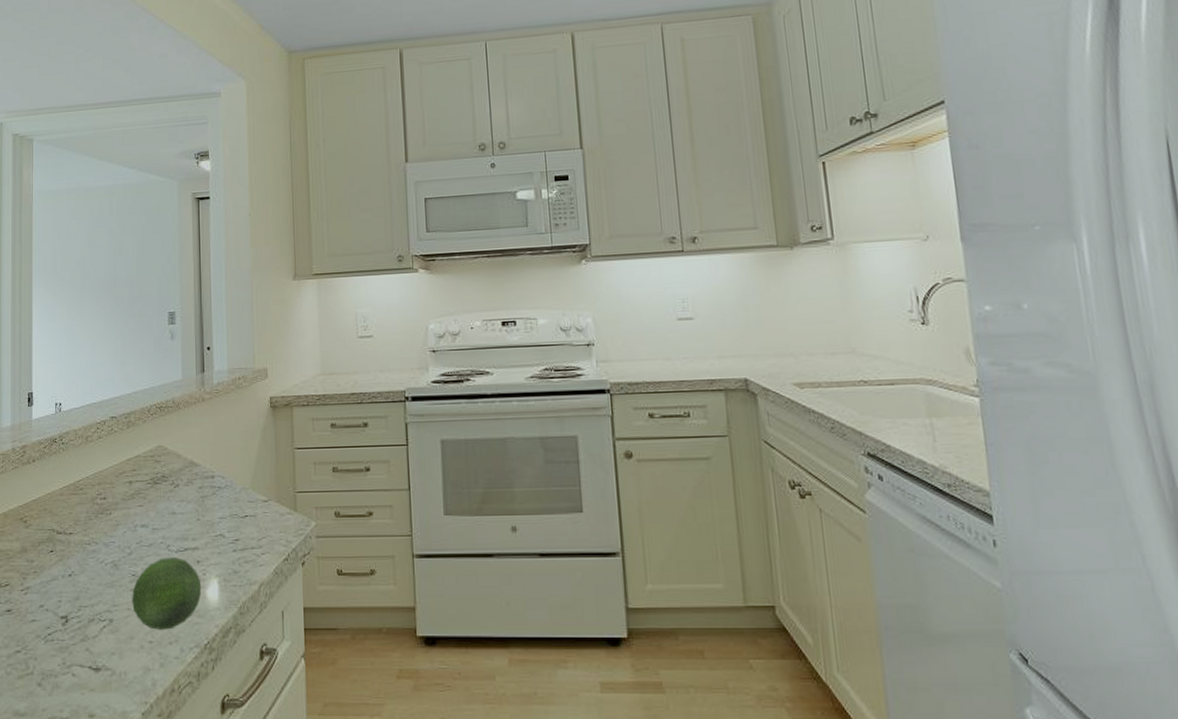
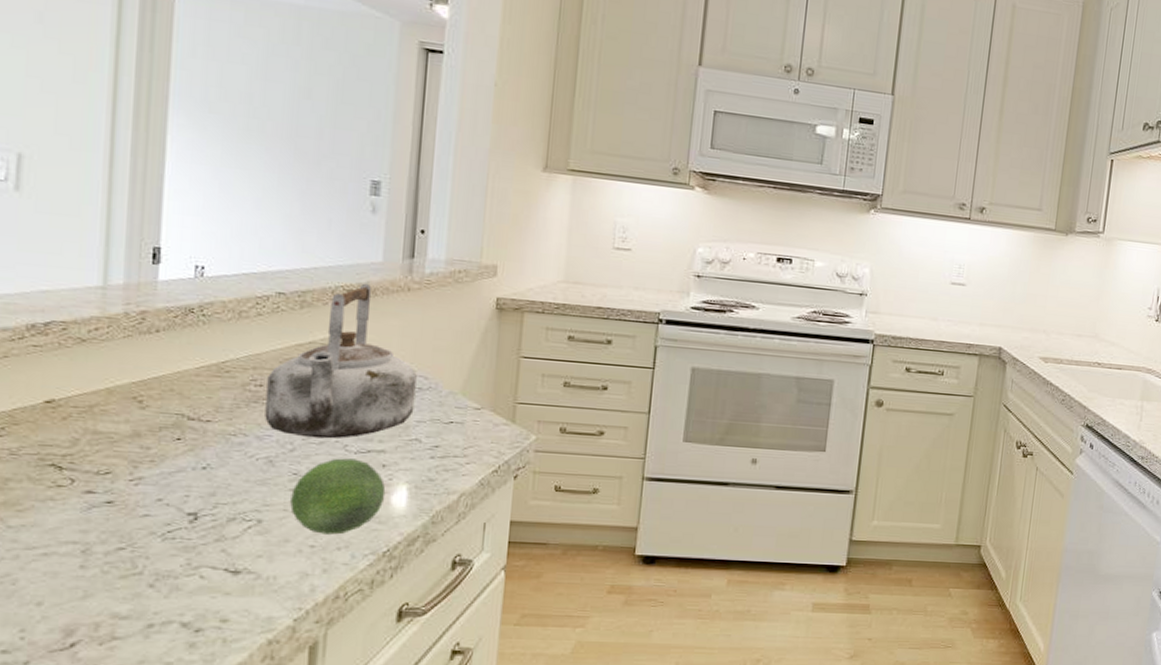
kettle: none [109,399,217,541] -> present [265,283,417,439]

